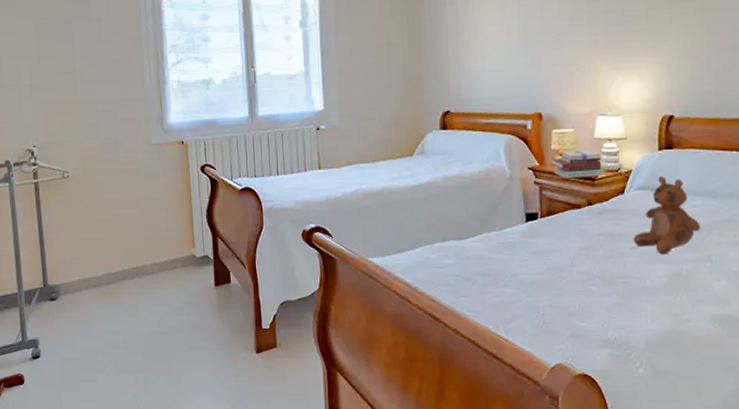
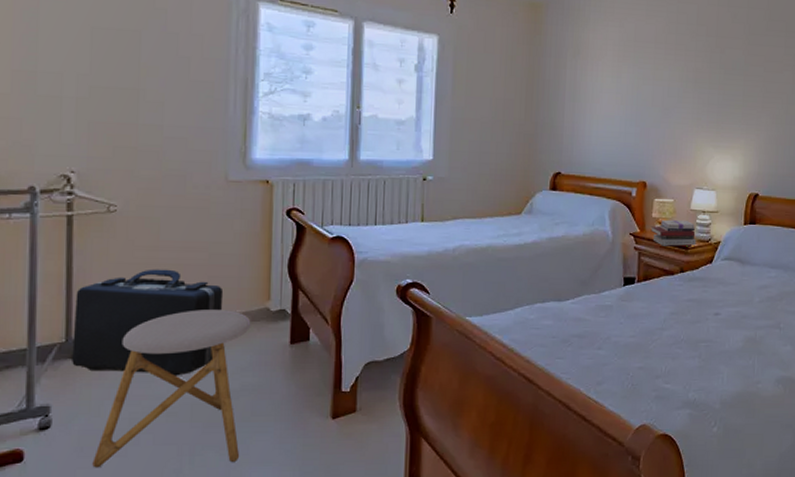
suitcase: none [47,224,158,315] -> present [72,269,224,376]
stool: none [73,257,183,391] -> present [92,309,251,468]
teddy bear: present [633,176,701,253] -> none [717,249,774,320]

